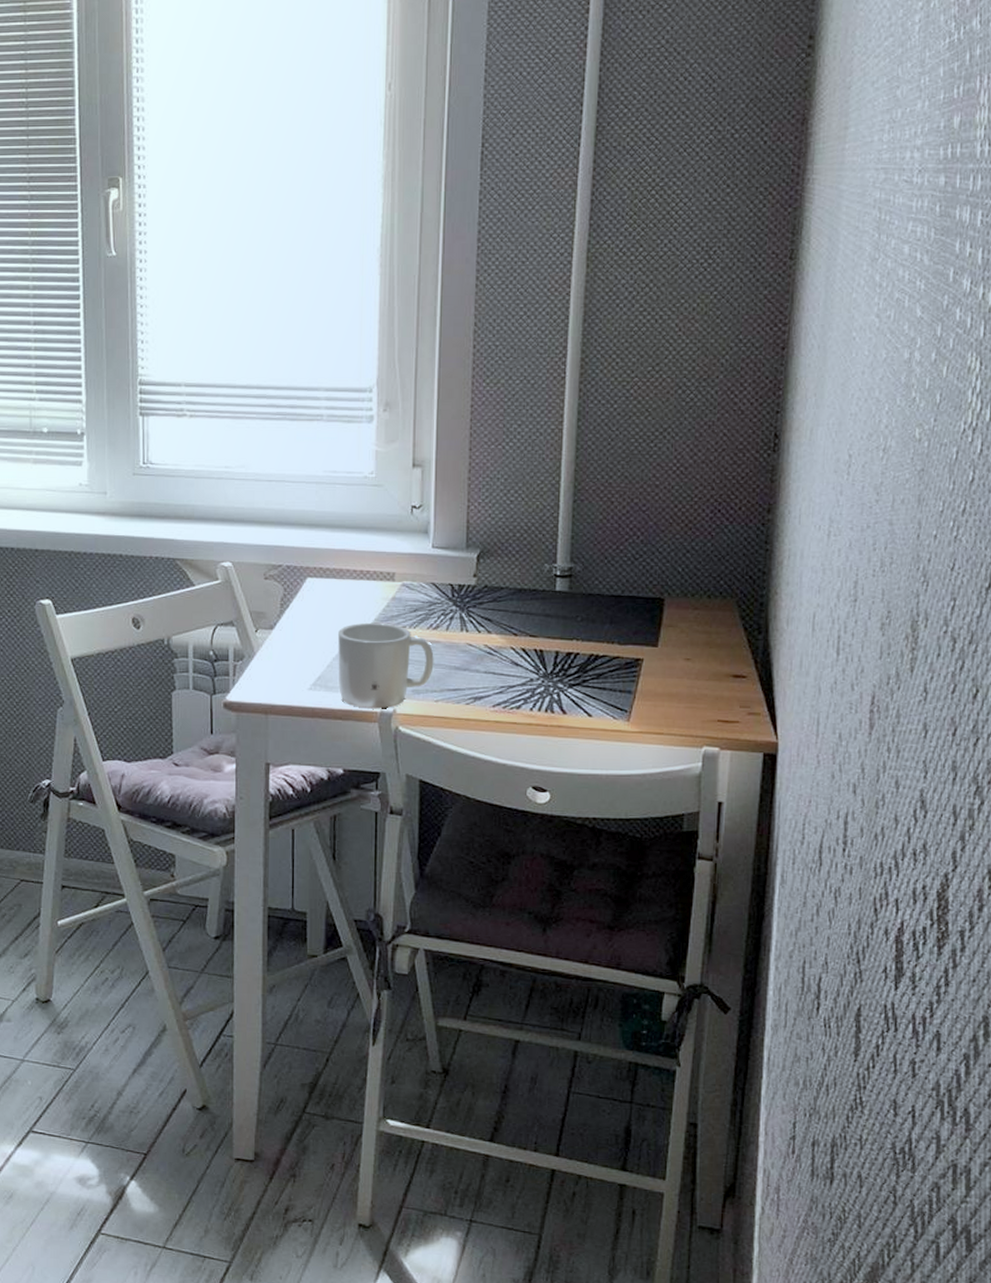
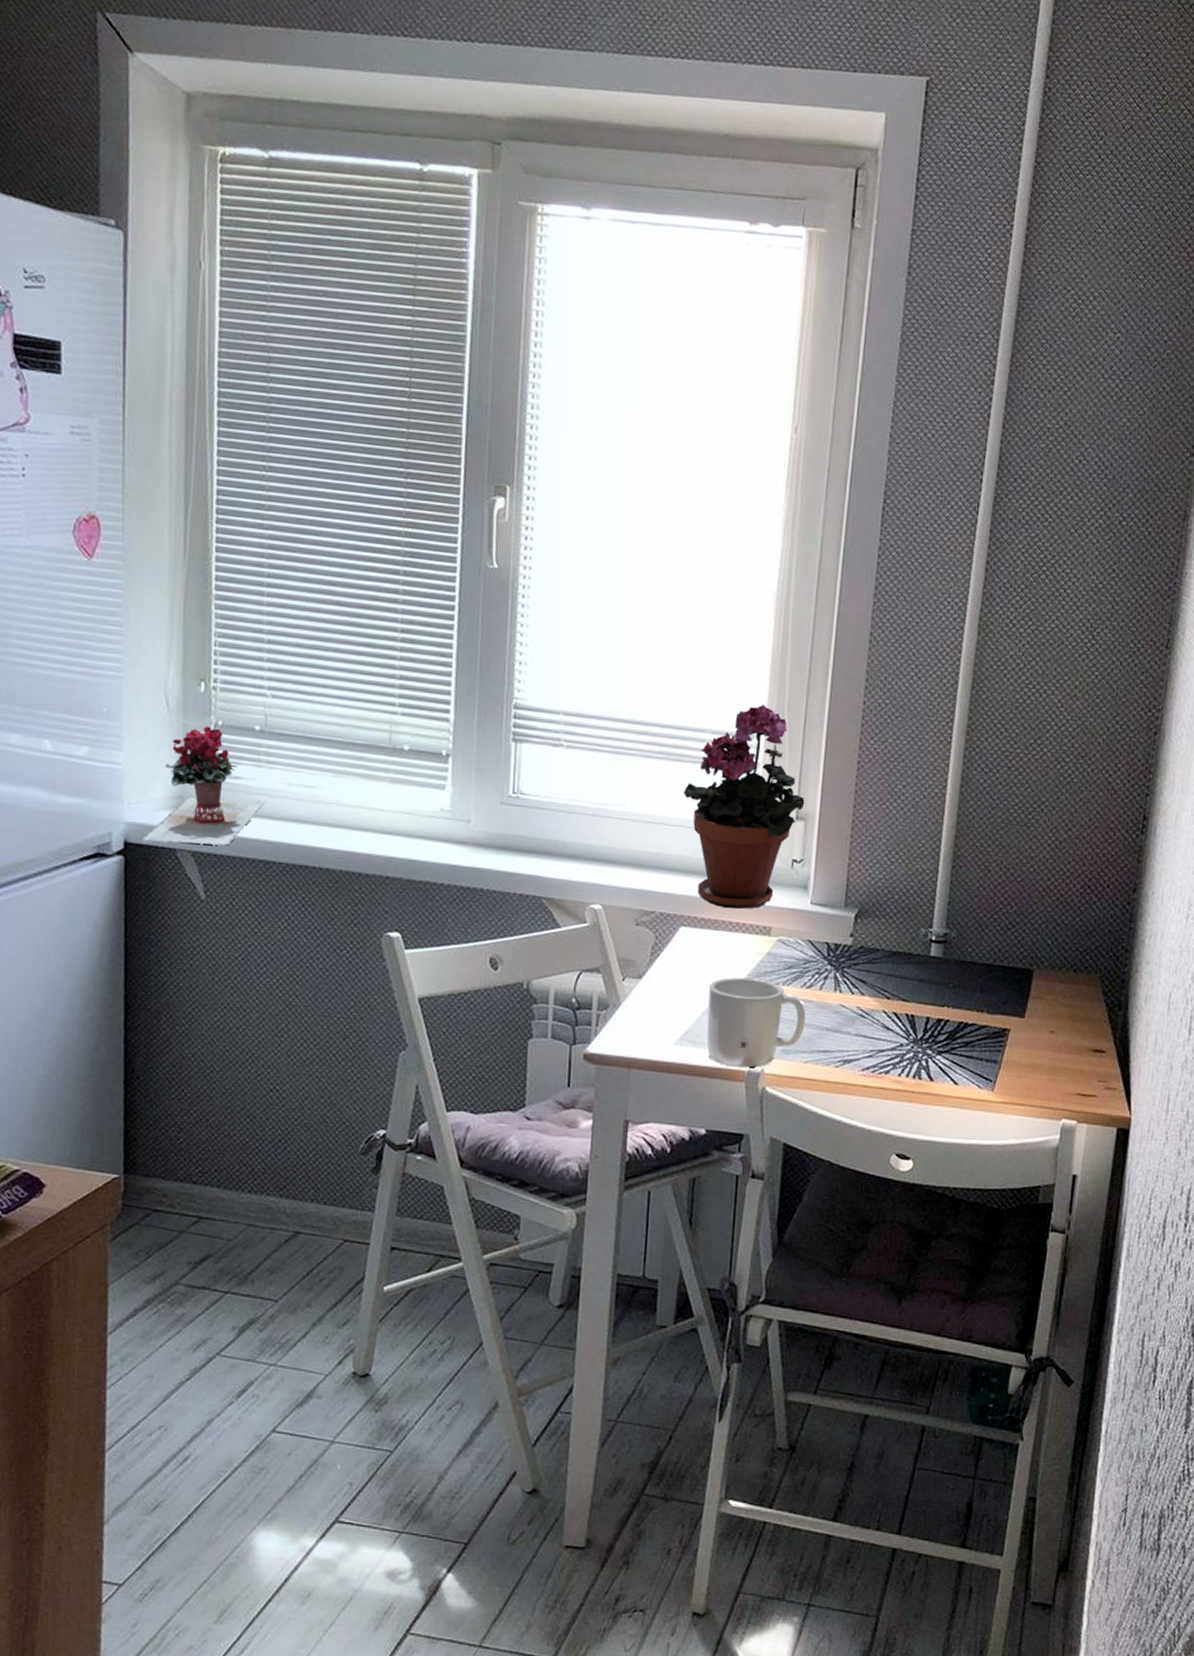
potted plant: none [302,358,421,558] -> present [684,704,805,909]

